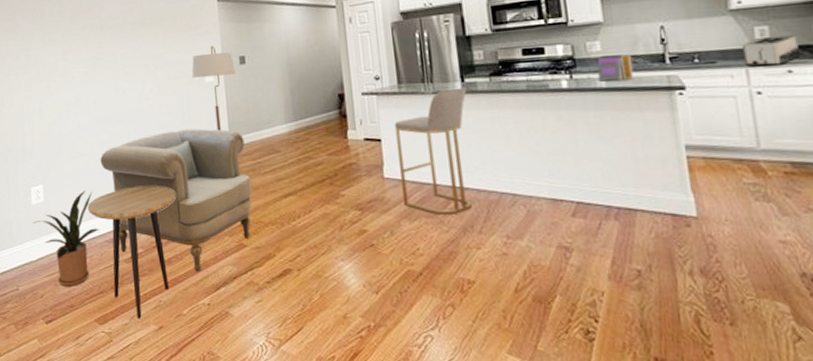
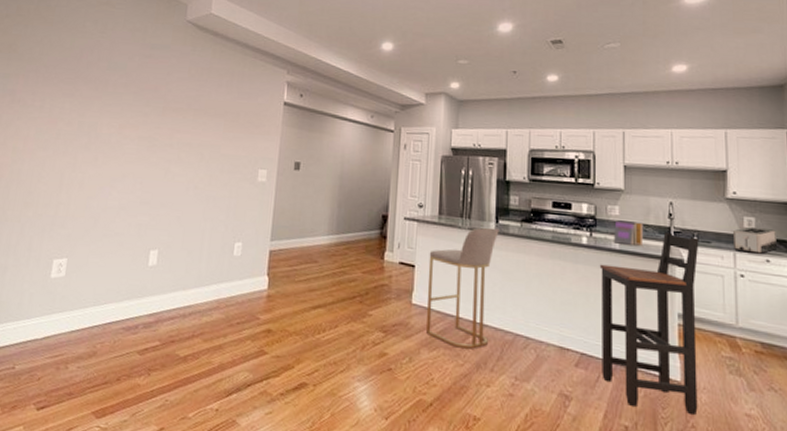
house plant: present [32,191,99,287] -> none [47,271,119,373]
side table: present [87,186,176,319] -> none [110,275,205,417]
armchair: present [100,128,253,272] -> none [134,224,285,375]
floor lamp: present [191,46,235,131] -> none [245,147,289,232]
bar stool: none [585,59,721,249] -> present [599,232,699,415]

